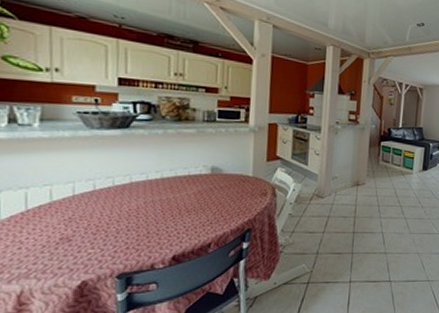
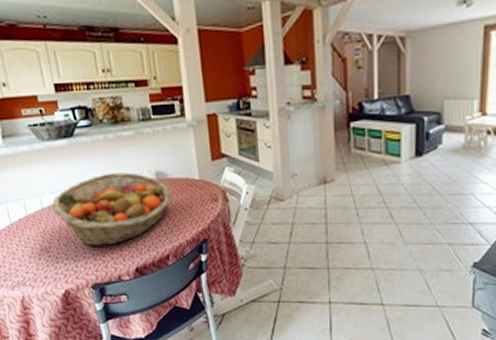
fruit basket: none [86,165,224,234] -> present [51,172,172,246]

